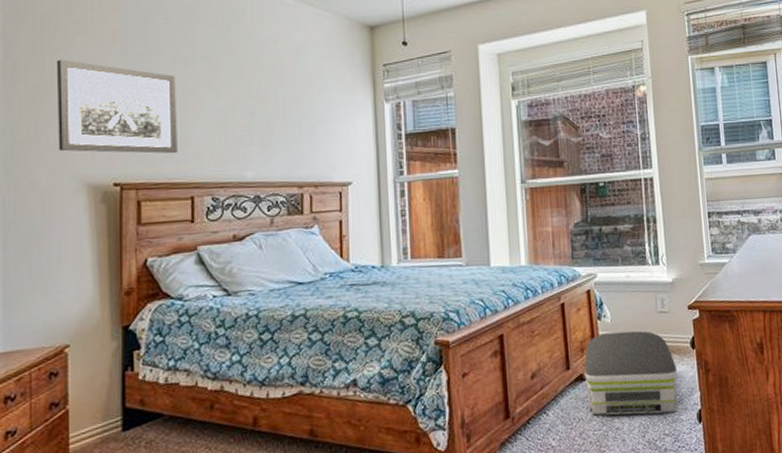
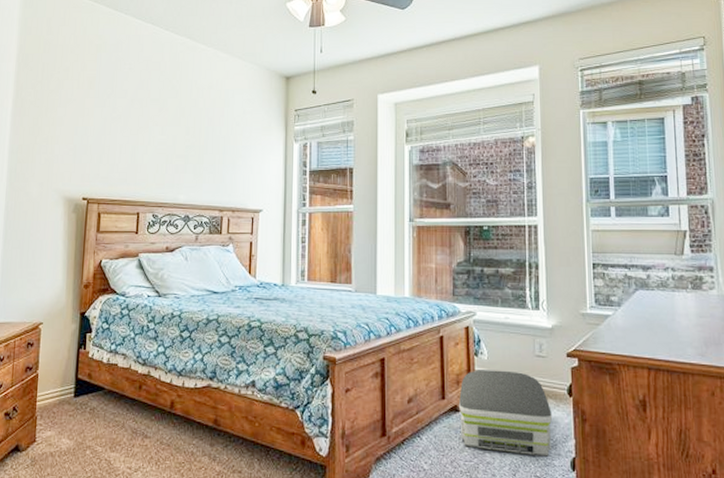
wall art: present [56,59,177,154] -> none [46,99,133,177]

